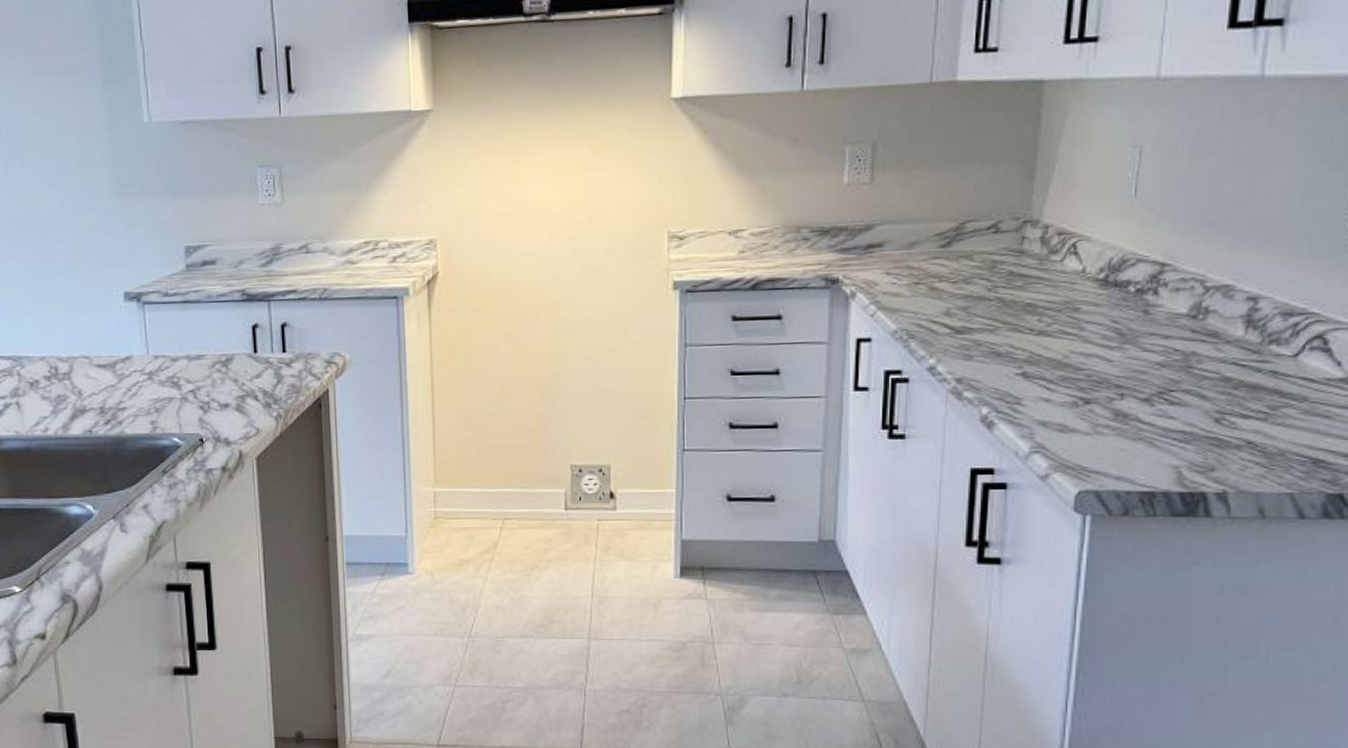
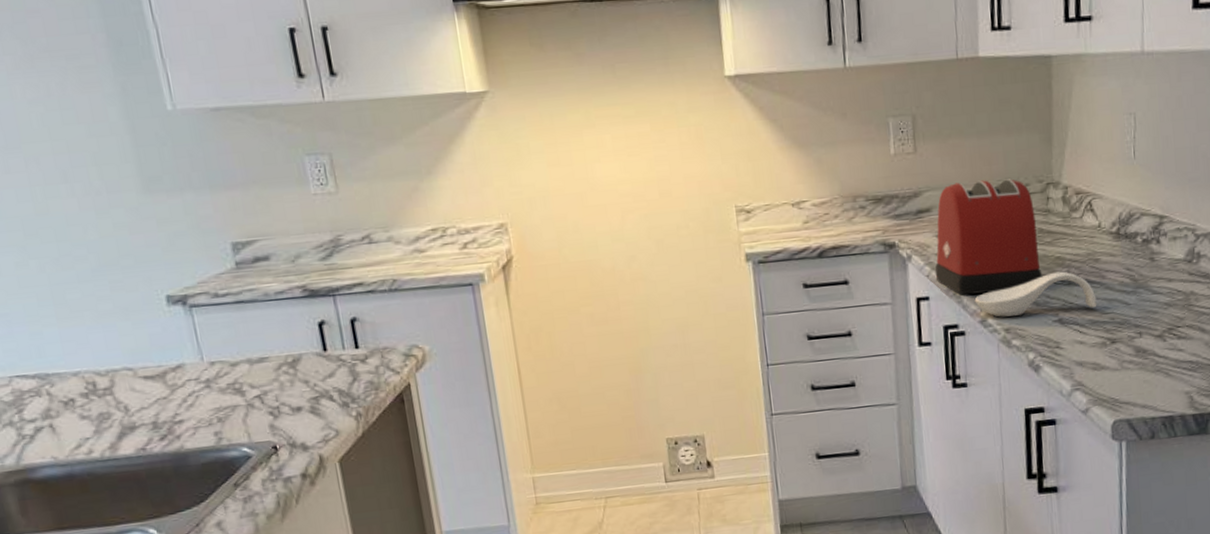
toaster: none [881,215,1008,339] -> present [935,179,1043,295]
spoon rest: none [924,319,1071,366] -> present [974,271,1097,317]

